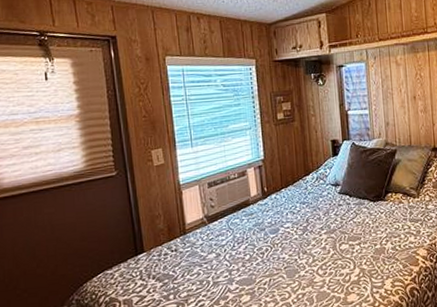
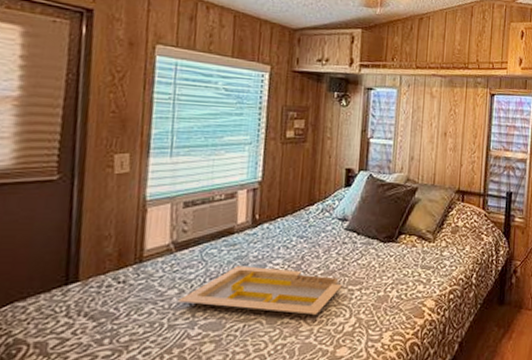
serving tray: none [216,231,343,268] -> present [177,266,342,315]

